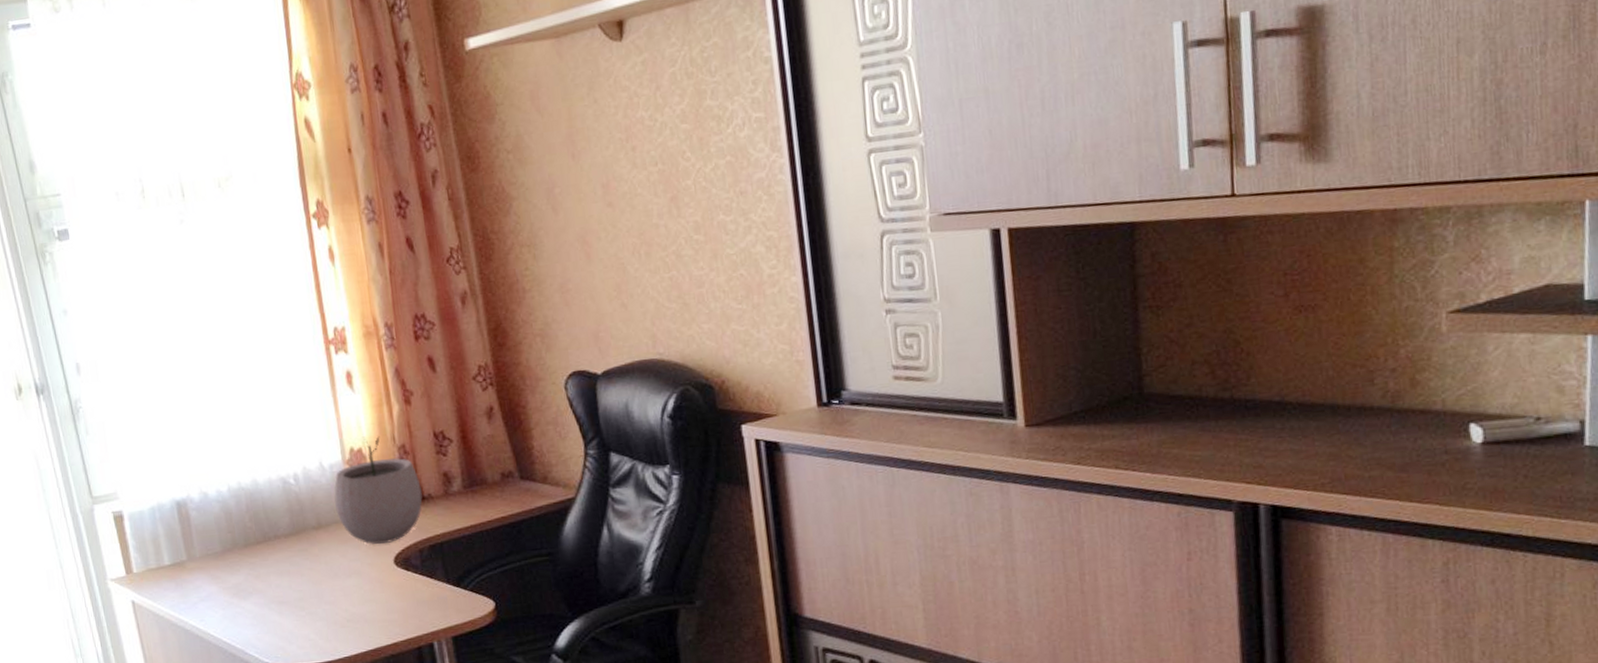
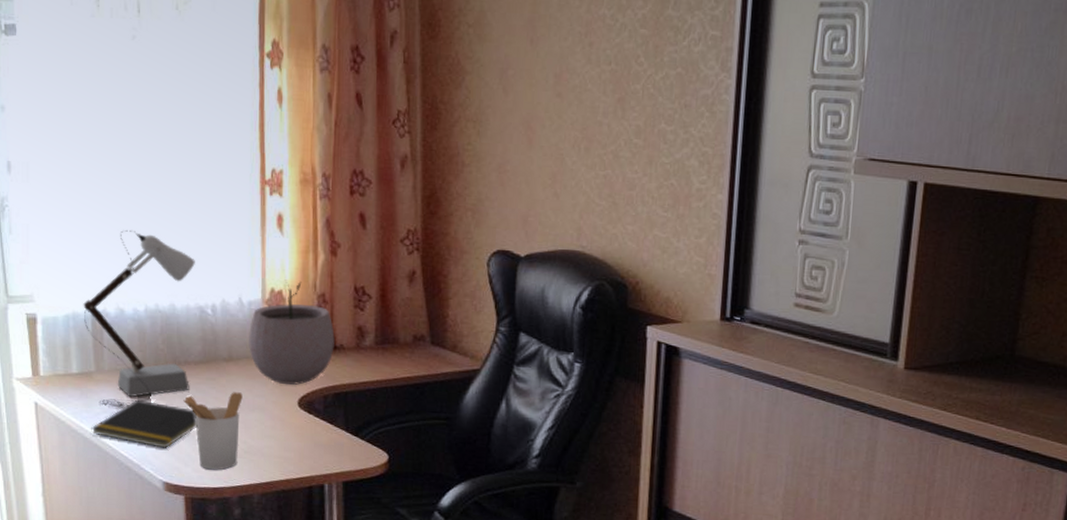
desk lamp: none [166,412,283,594] -> present [83,230,195,407]
notepad: none [190,582,296,629] -> present [91,399,198,448]
utensil holder: none [278,559,342,645] -> present [183,392,243,470]

